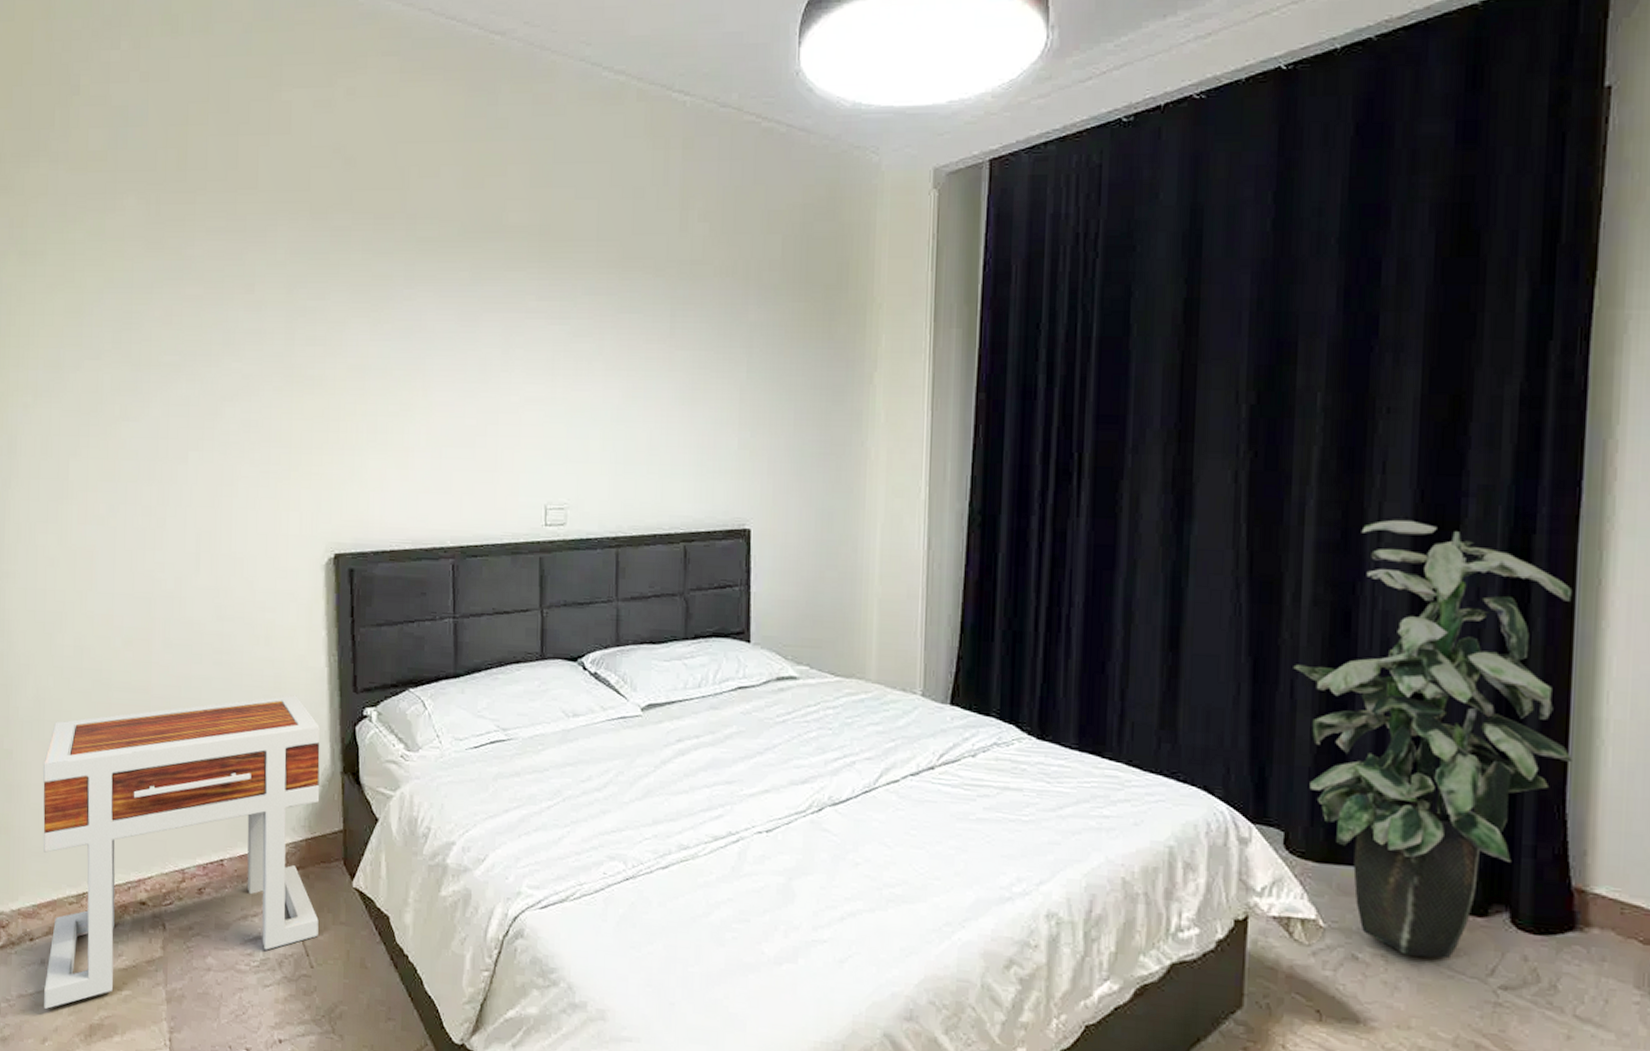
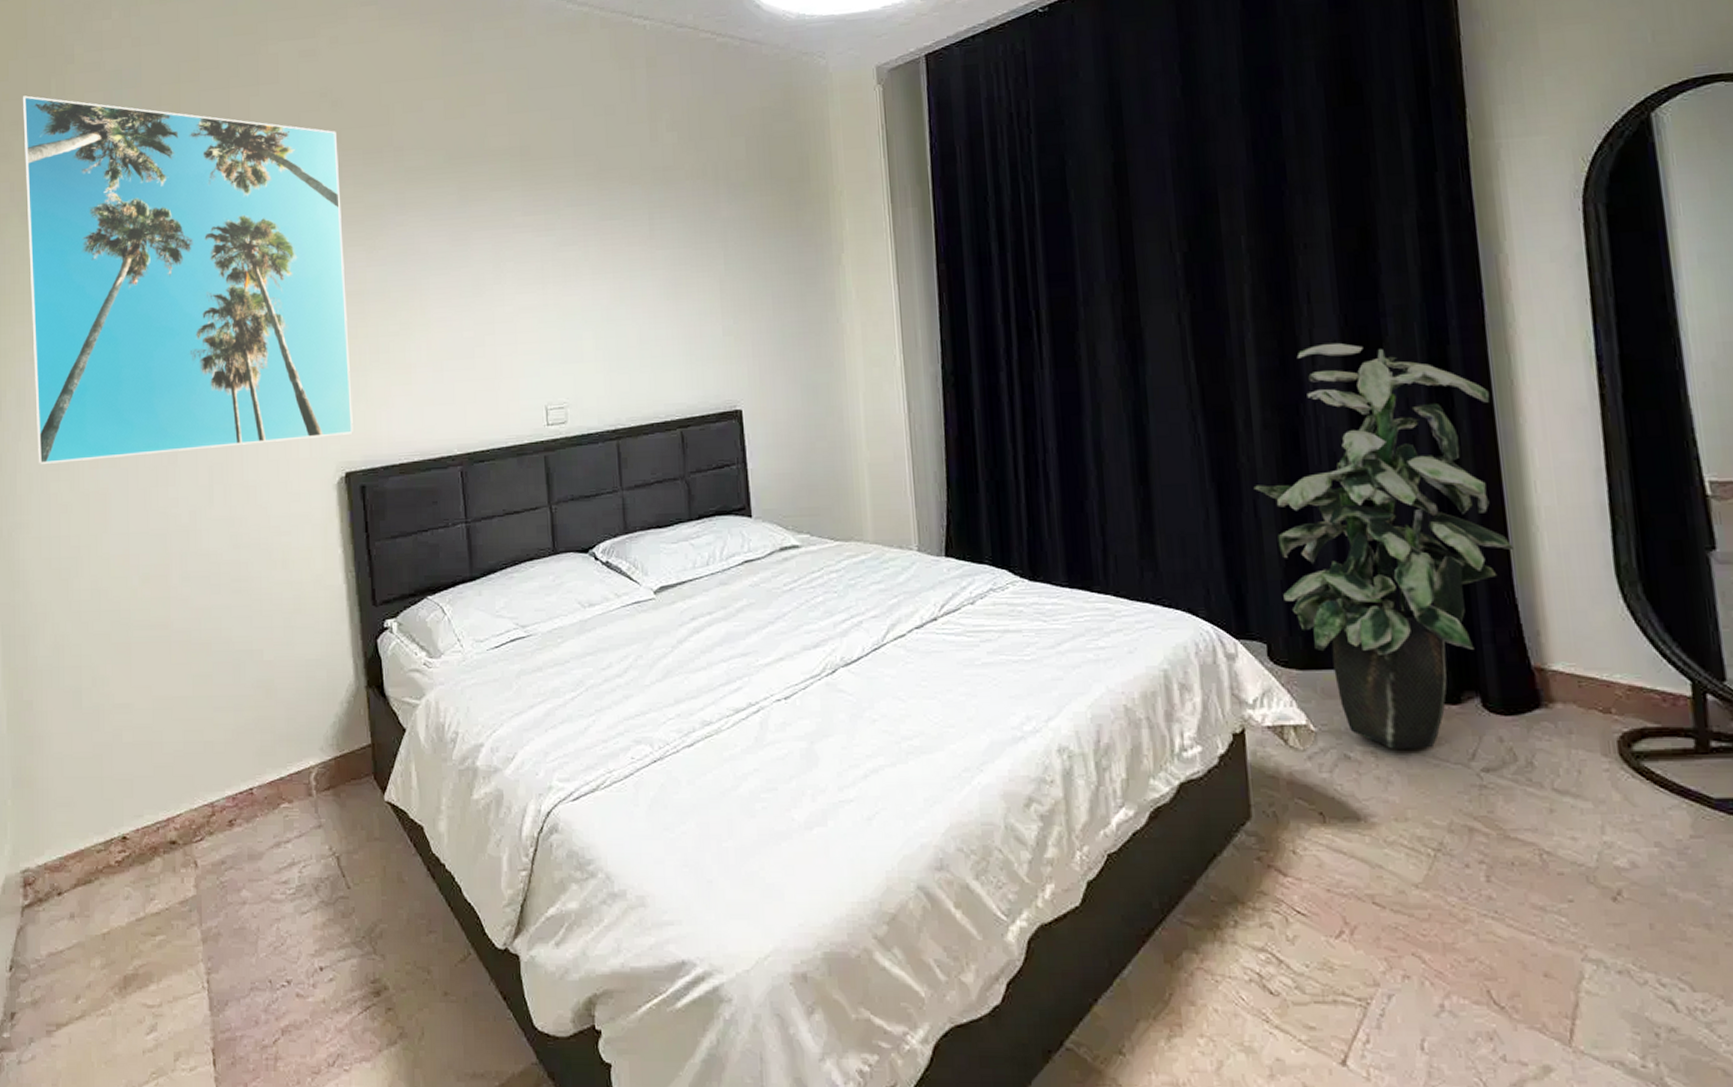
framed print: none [25,126,348,516] -> present [23,95,353,464]
side table: present [42,695,320,1009] -> none [64,615,353,965]

